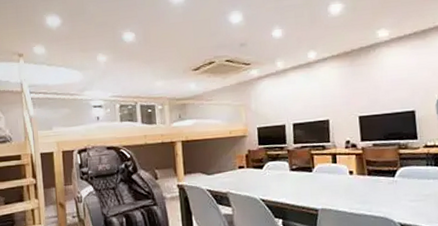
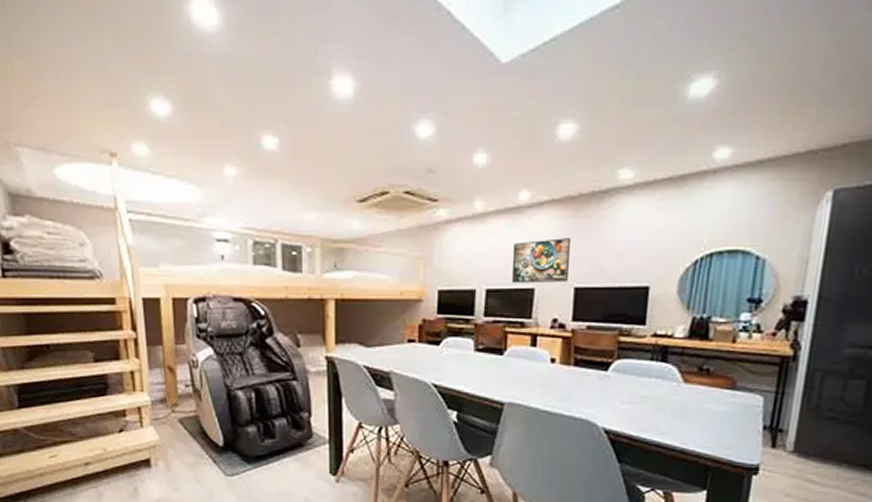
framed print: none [308,81,353,118] -> present [511,238,570,284]

